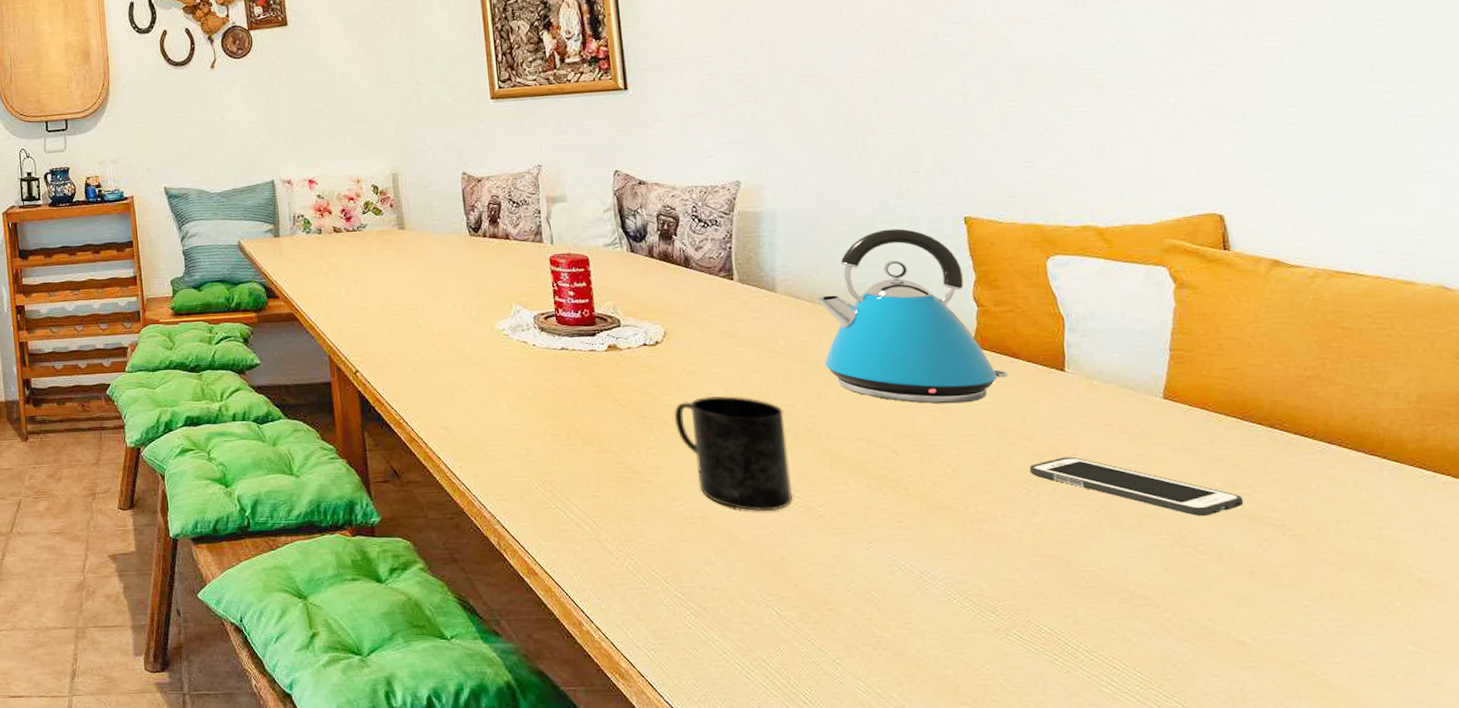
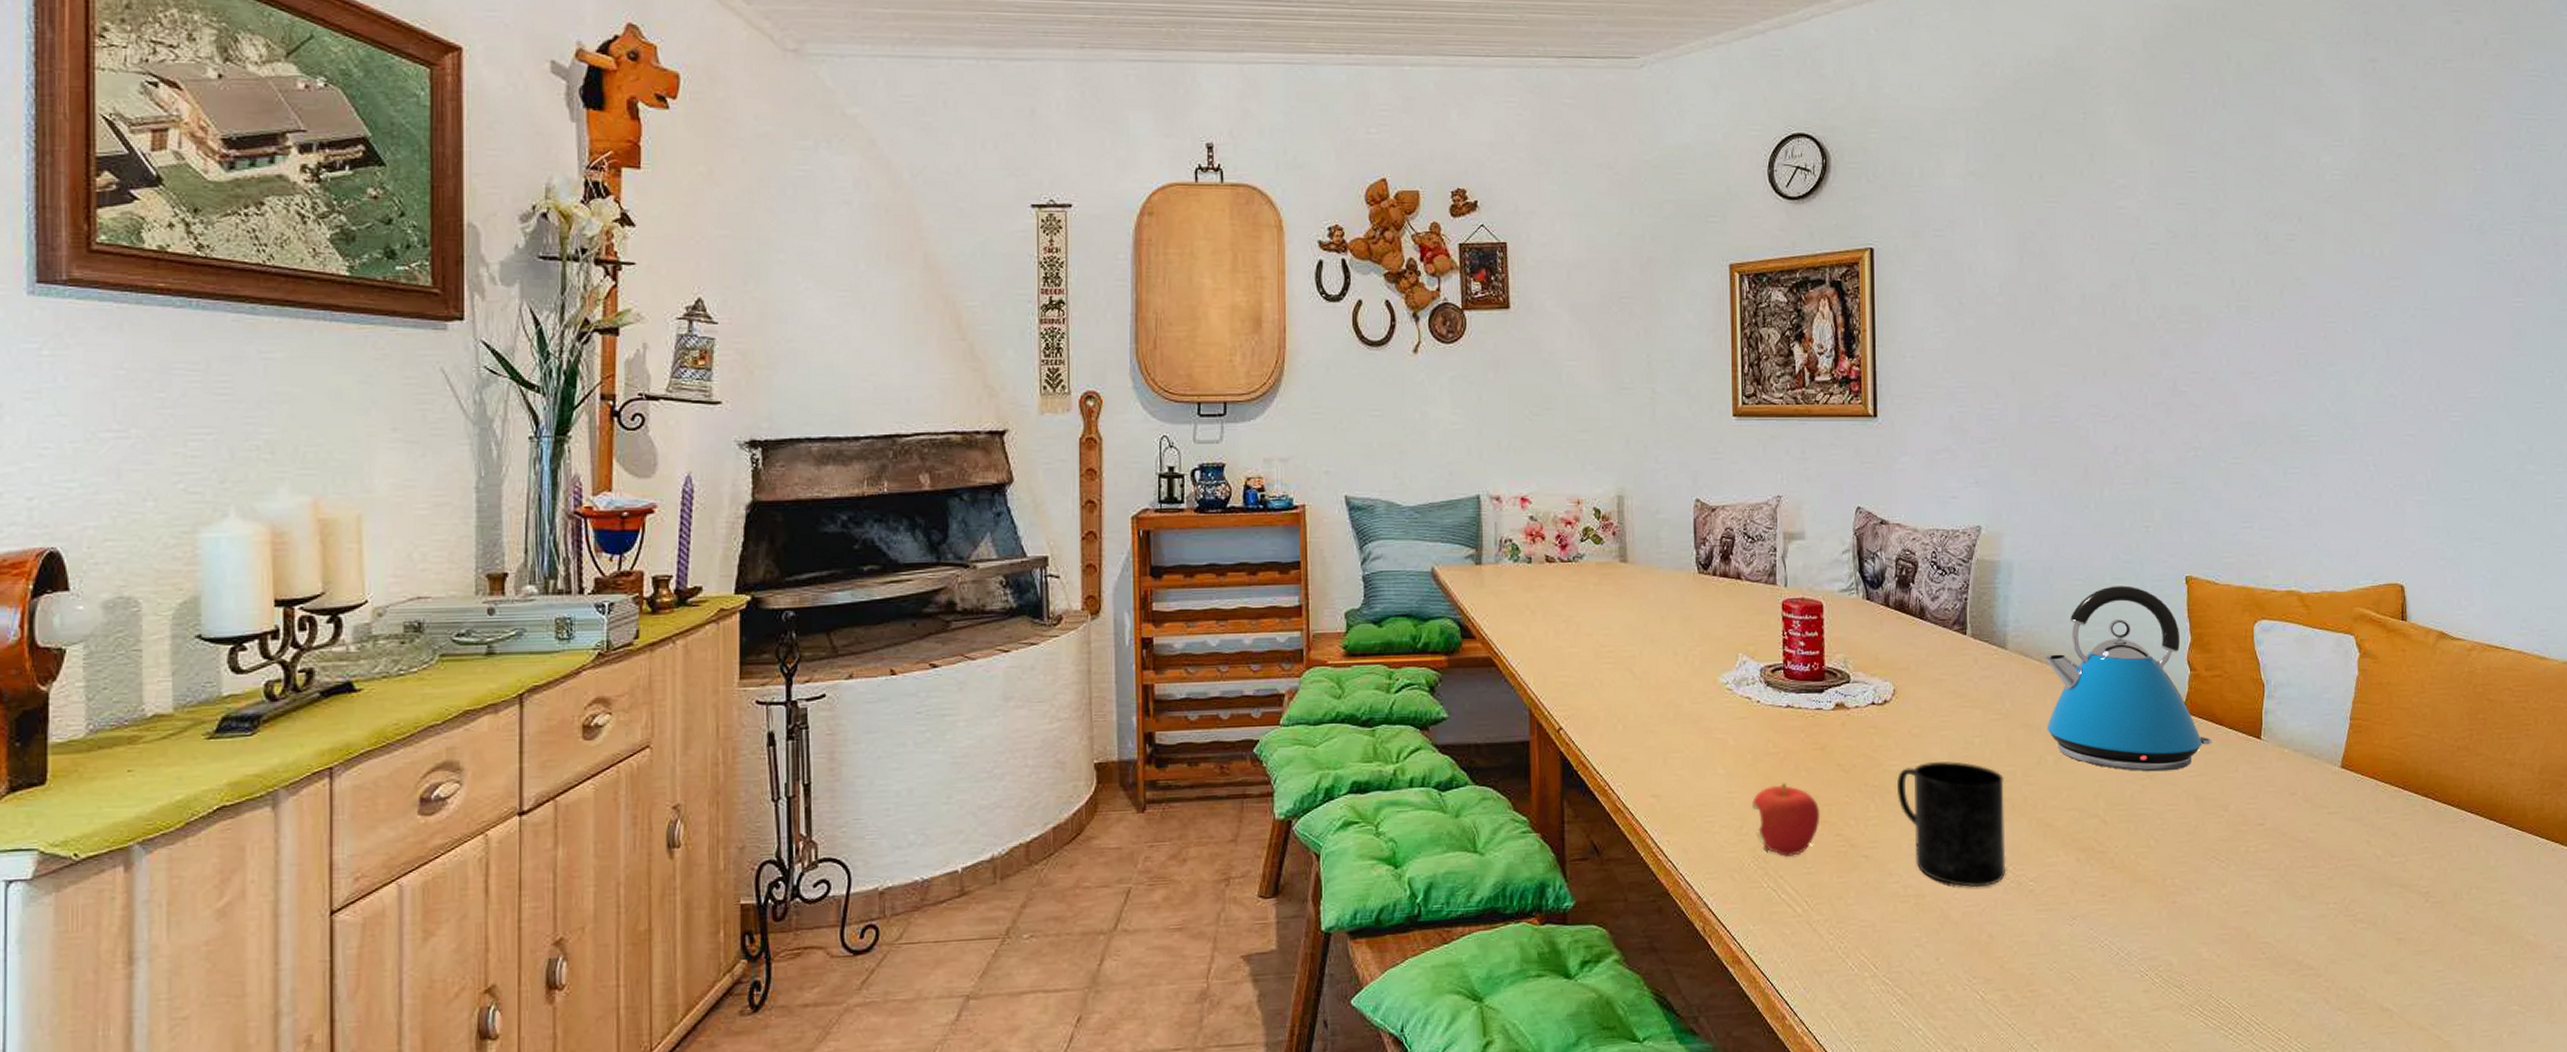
apple: none [535,416,602,481] -> present [1752,783,1820,856]
cell phone: present [1029,456,1244,517] -> none [2222,826,2398,886]

